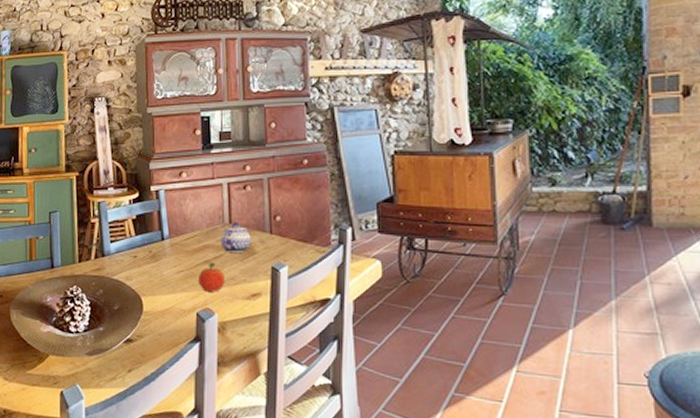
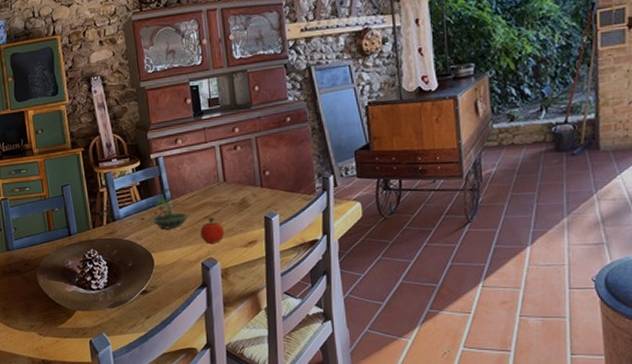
terrarium: none [142,224,189,271] -> present [149,187,191,230]
teapot: present [221,222,251,253] -> none [217,179,245,207]

